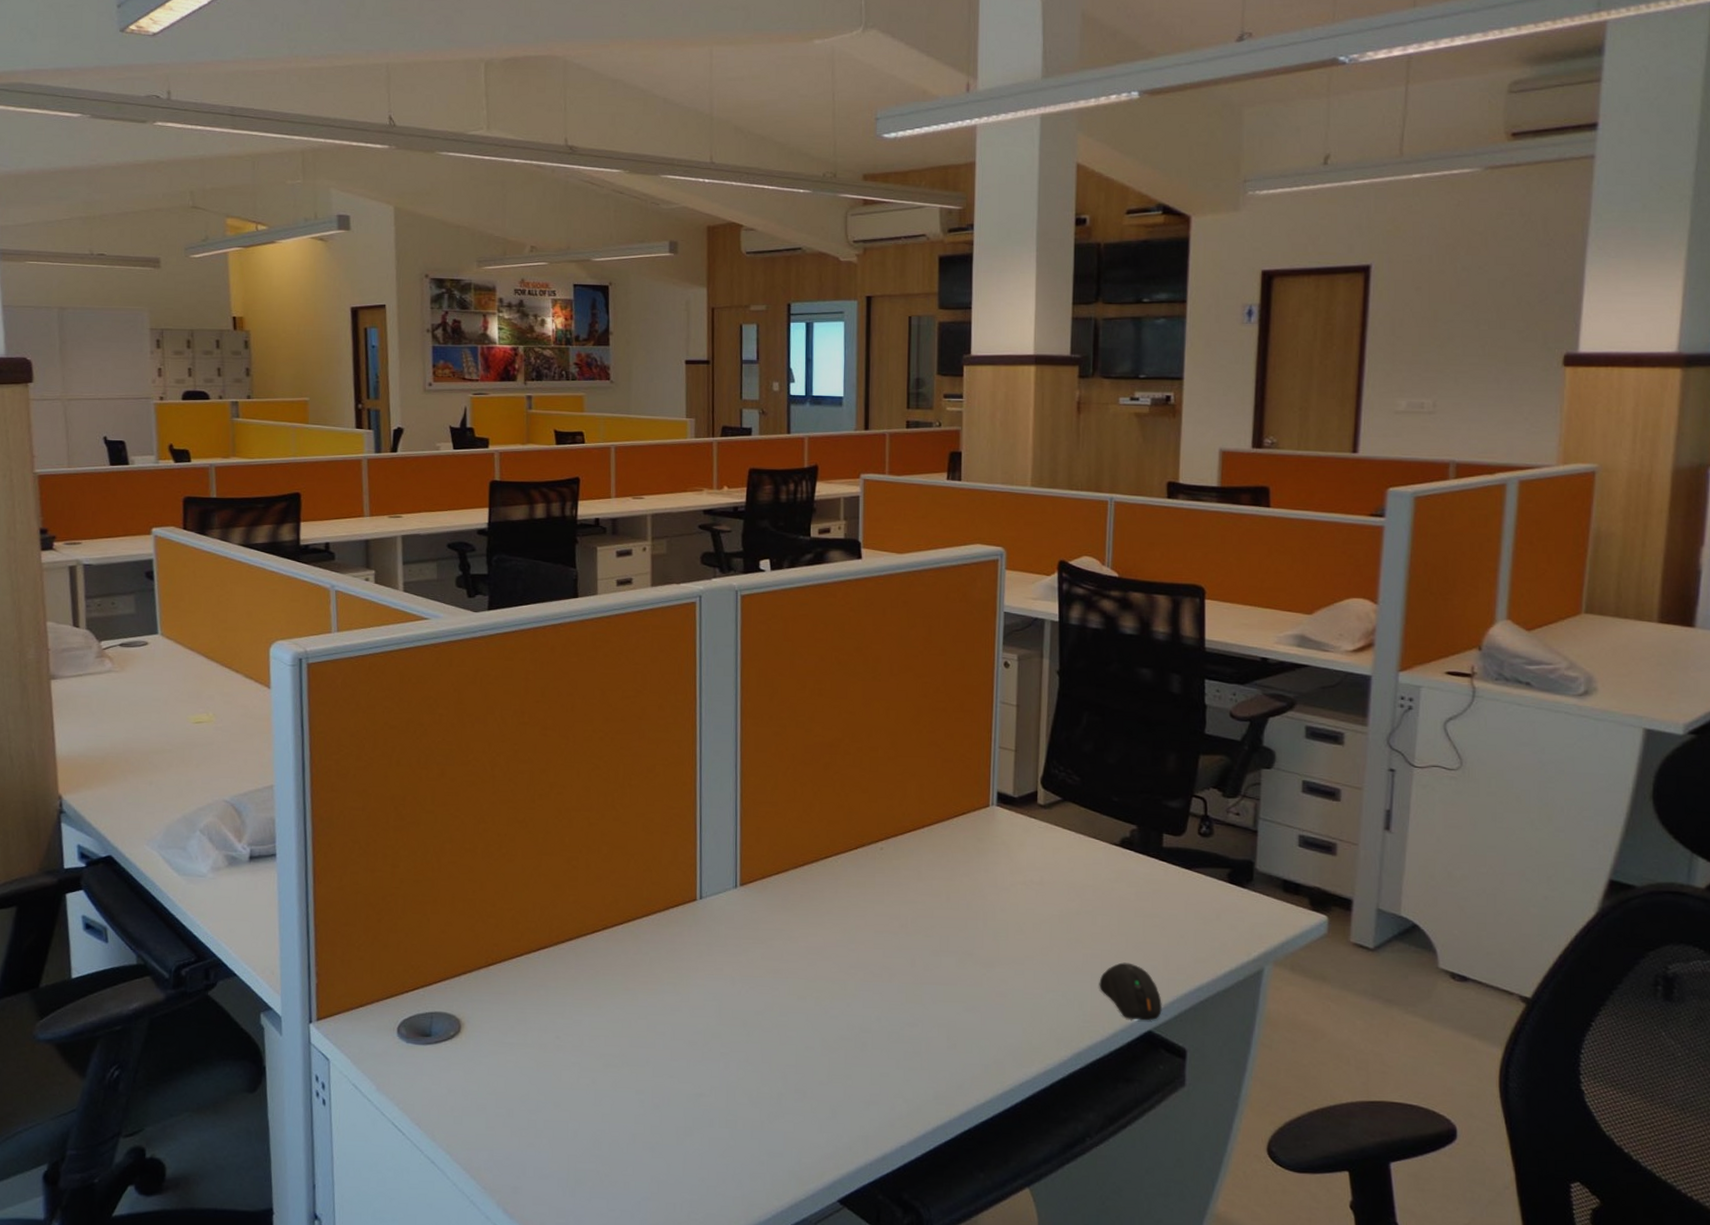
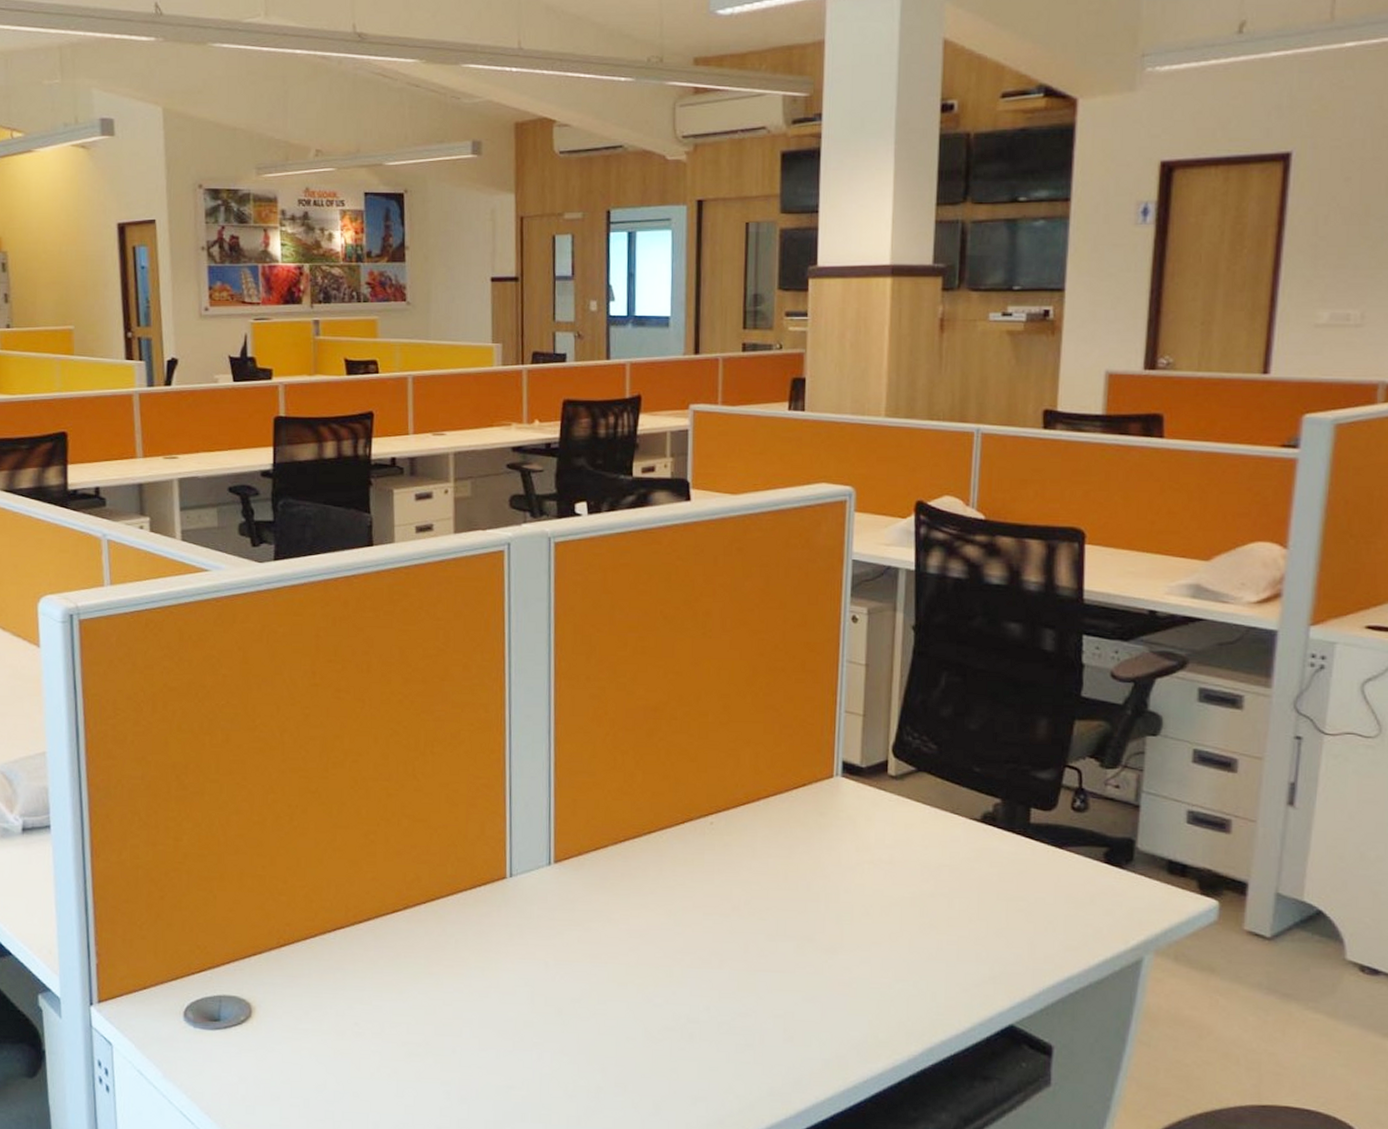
computer mouse: present [1099,962,1162,1020] -> none [955,950,1026,1013]

